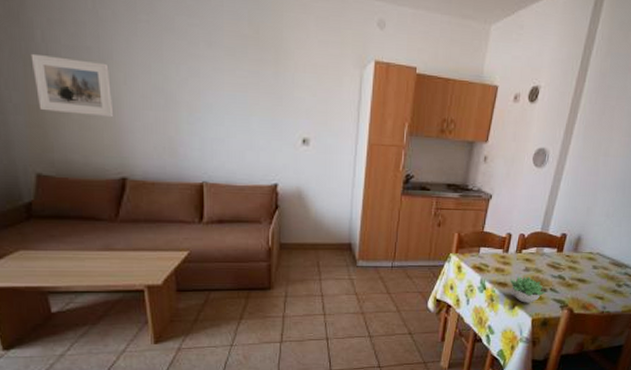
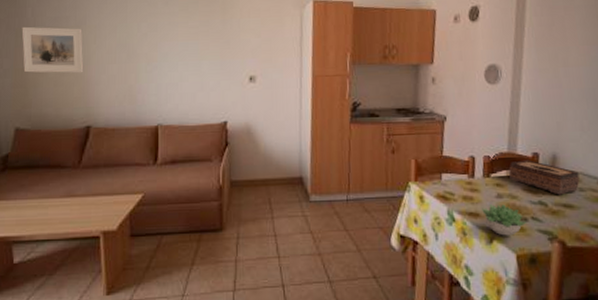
tissue box: none [538,239,596,271] -> present [509,160,580,195]

